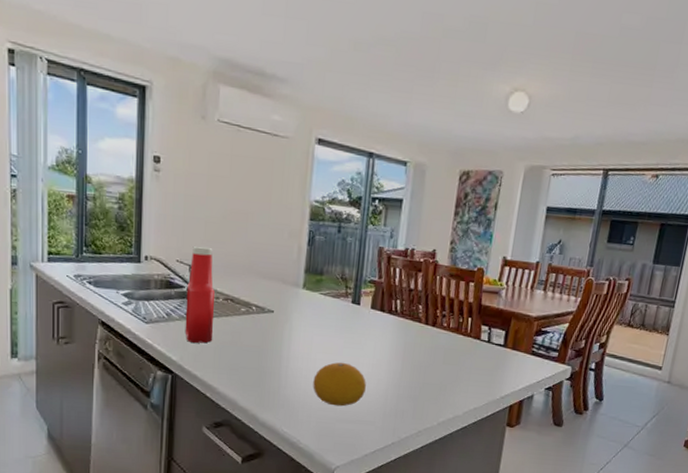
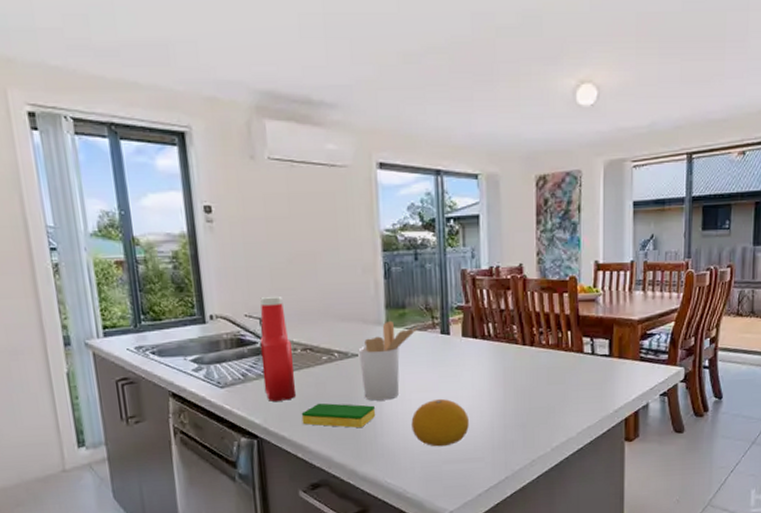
dish sponge: none [214,349,283,379] -> present [301,403,376,428]
utensil holder: none [274,284,332,357] -> present [358,320,418,401]

